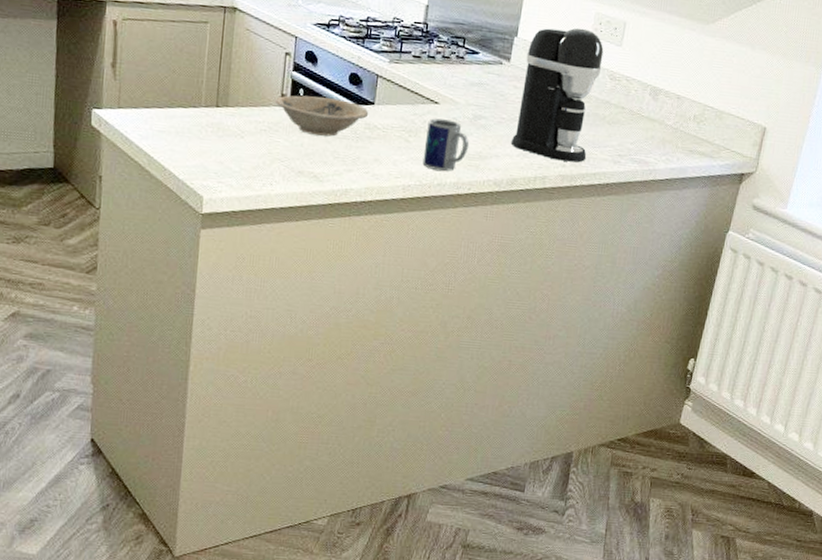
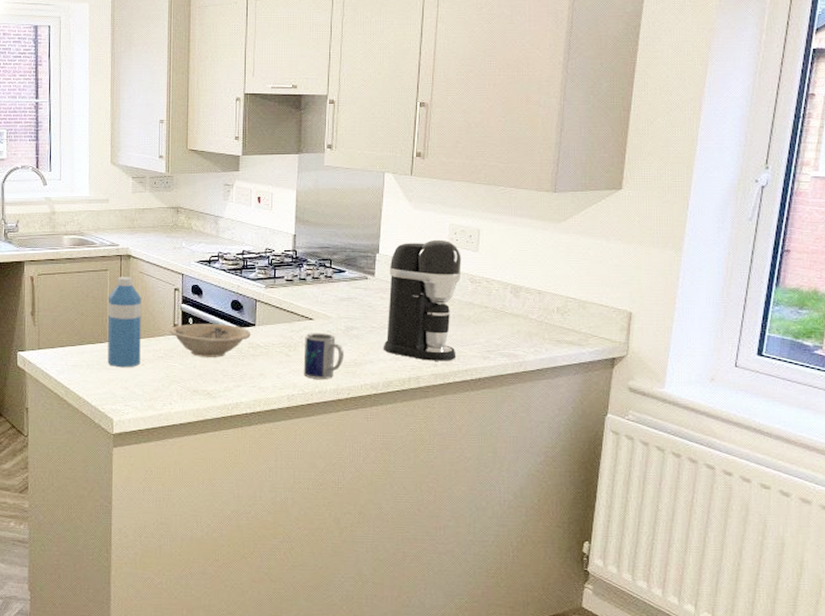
water bottle: none [201,32,246,139] -> present [107,277,142,368]

